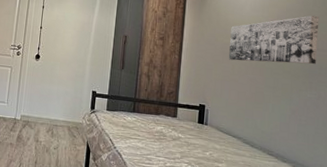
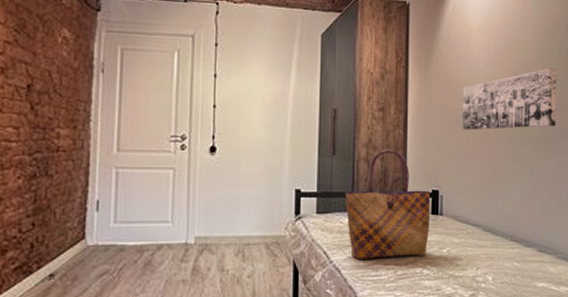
tote bag: none [129,69,198,155] -> present [344,149,431,259]

